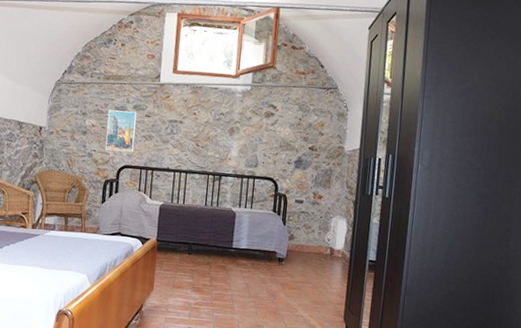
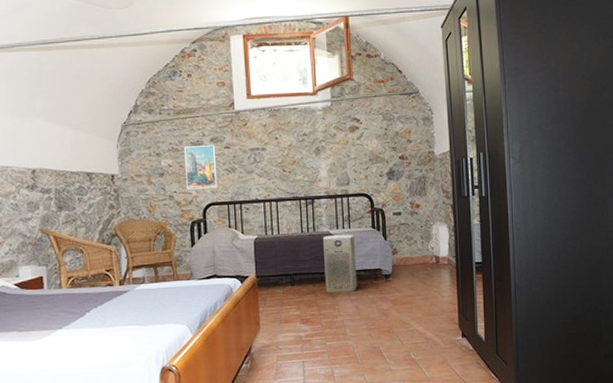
air purifier: none [220,212,255,269] -> present [323,234,358,293]

